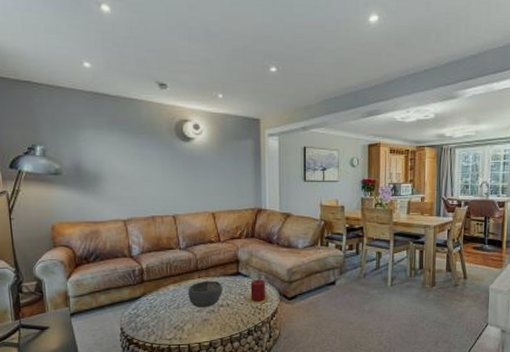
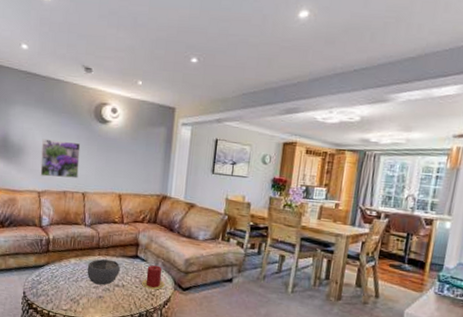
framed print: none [121,163,166,203] -> present [40,139,81,179]

